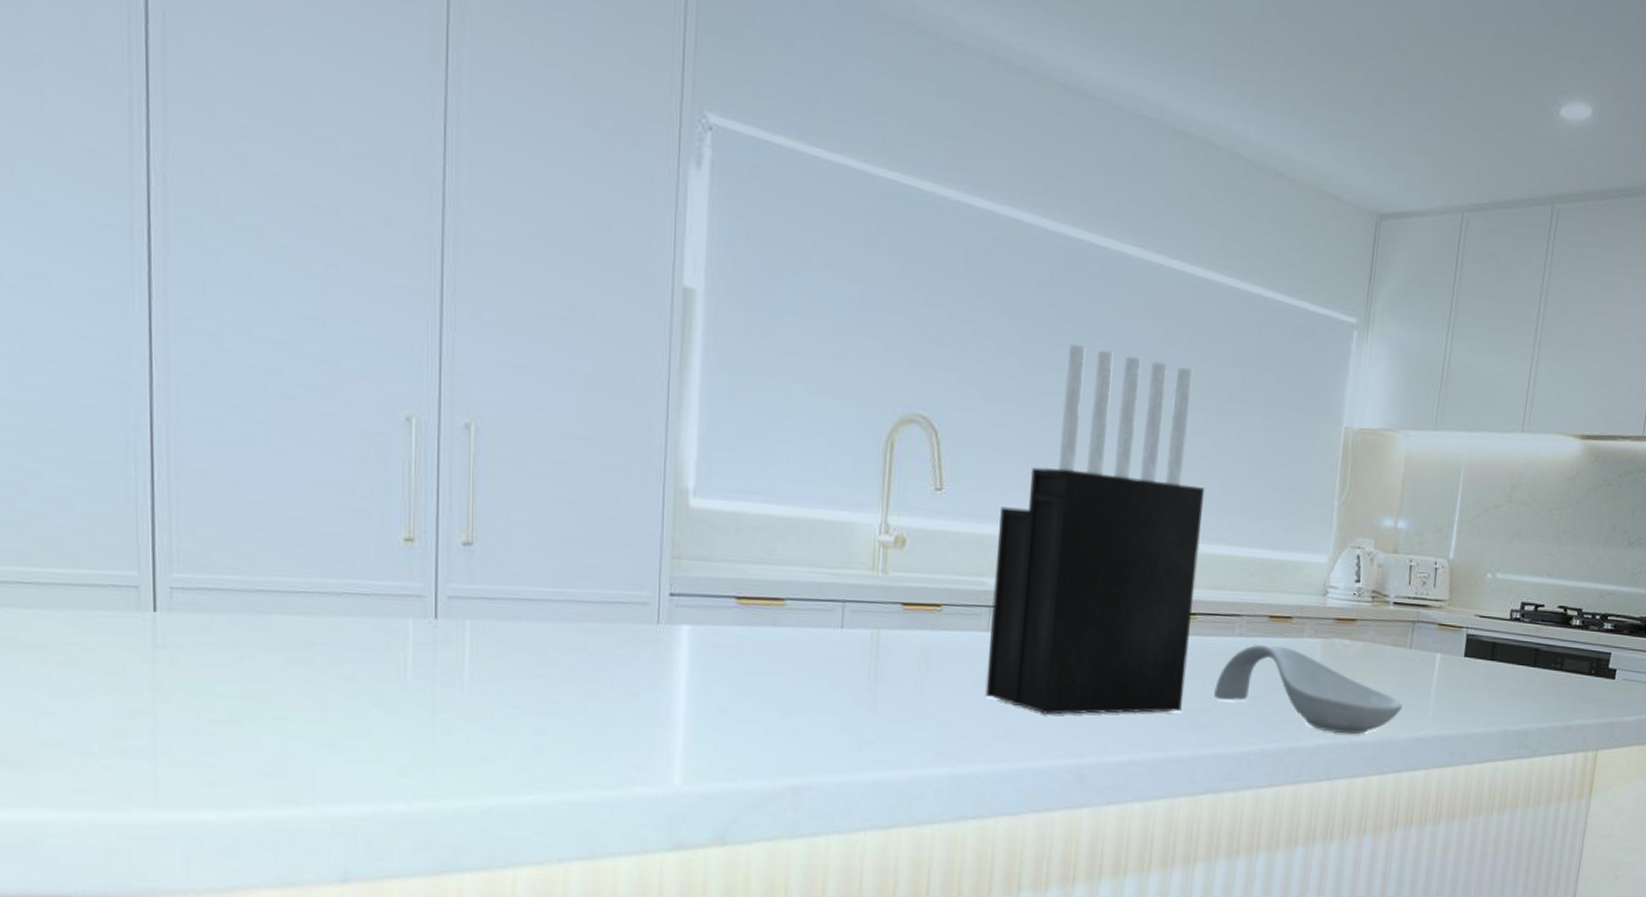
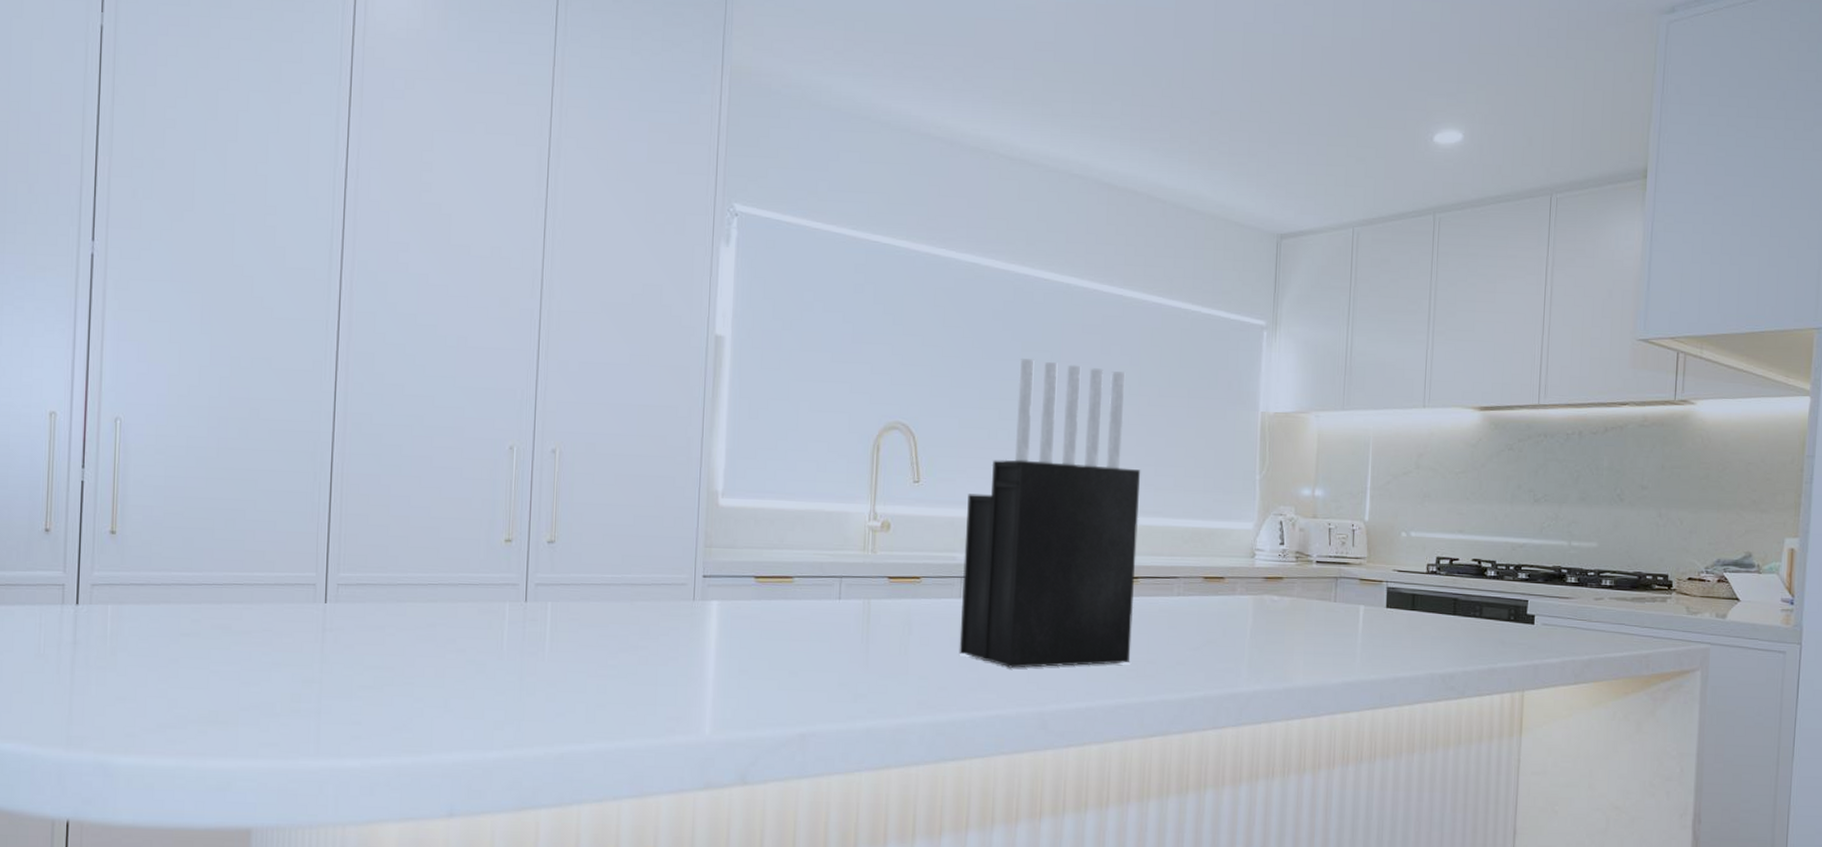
spoon rest: present [1214,644,1403,734] -> none [1158,602,1332,680]

